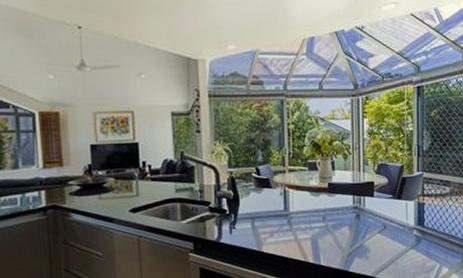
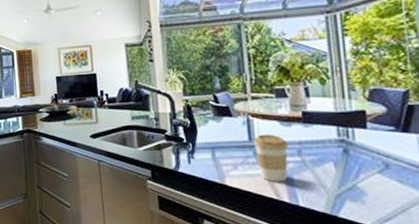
coffee cup: none [287,203,316,246] -> present [253,134,289,182]

